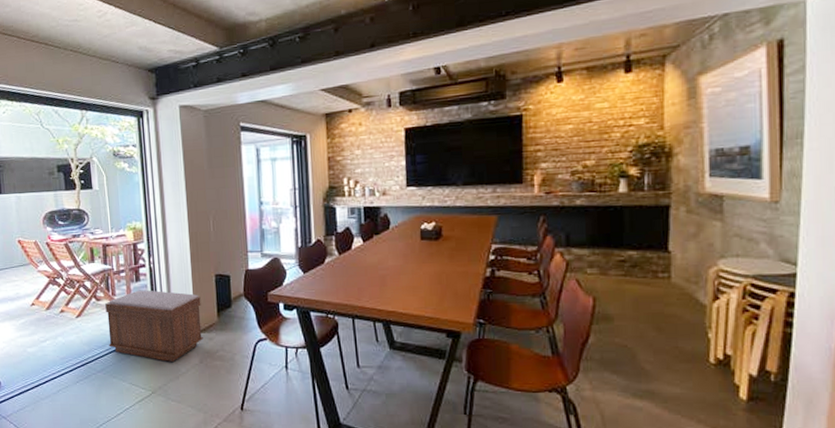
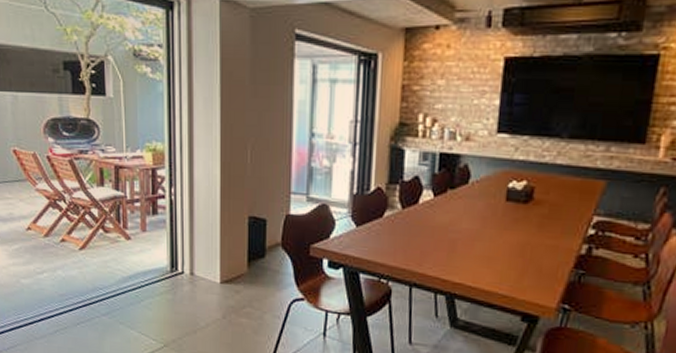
bench: present [105,290,203,362] -> none [115,225,229,313]

